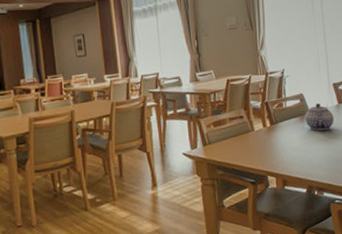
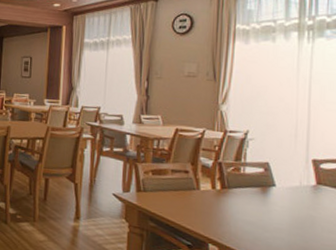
teapot: present [305,103,335,131] -> none [267,178,309,212]

